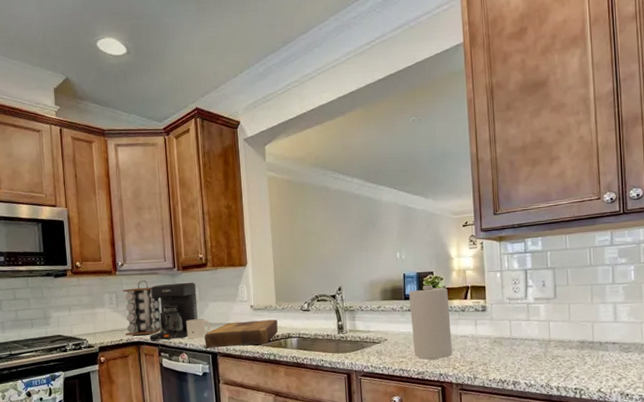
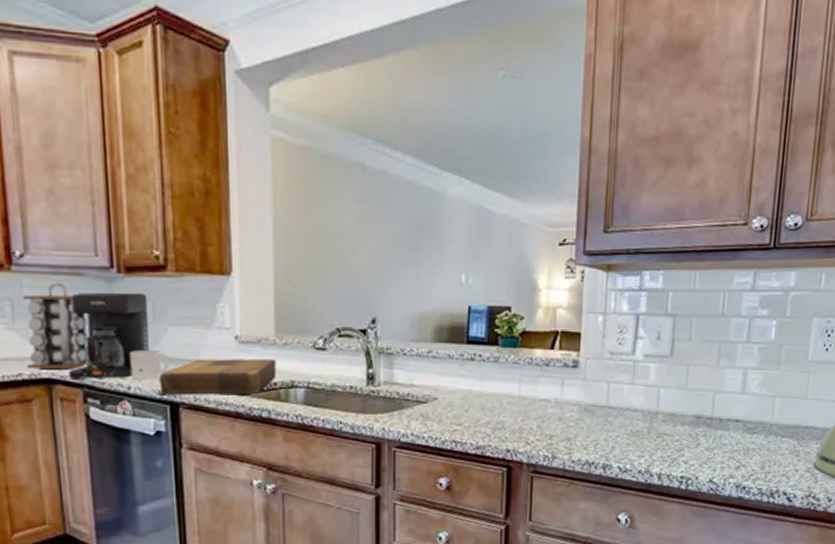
paper towel holder: present [409,284,453,360] -> none [473,325,529,430]

